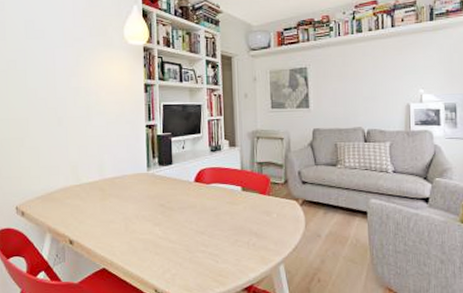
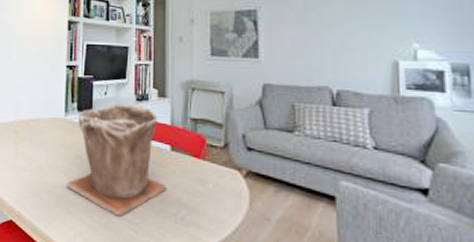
plant pot: none [153,155,241,251] -> present [66,103,168,217]

